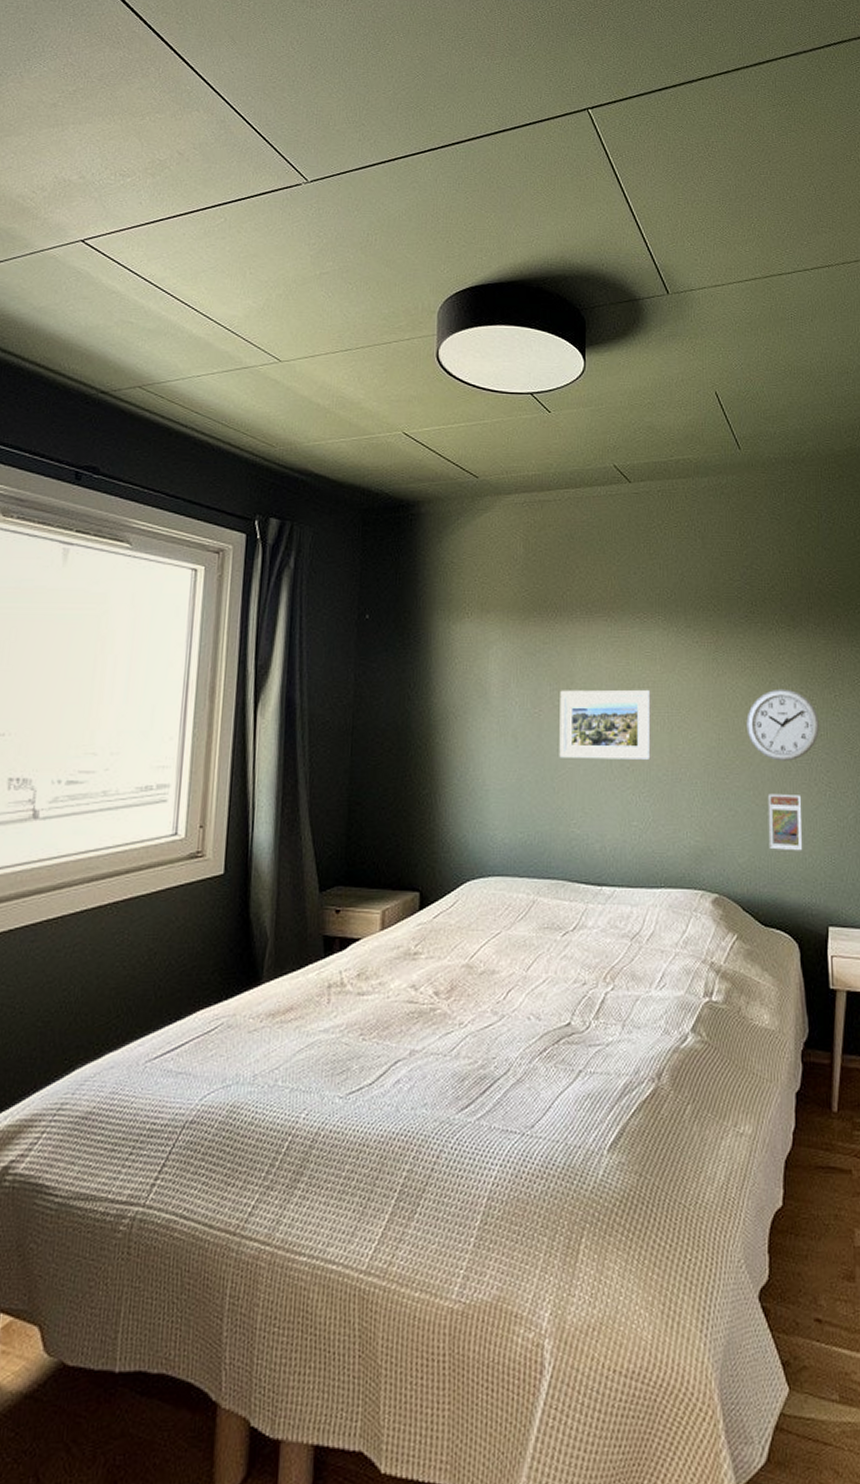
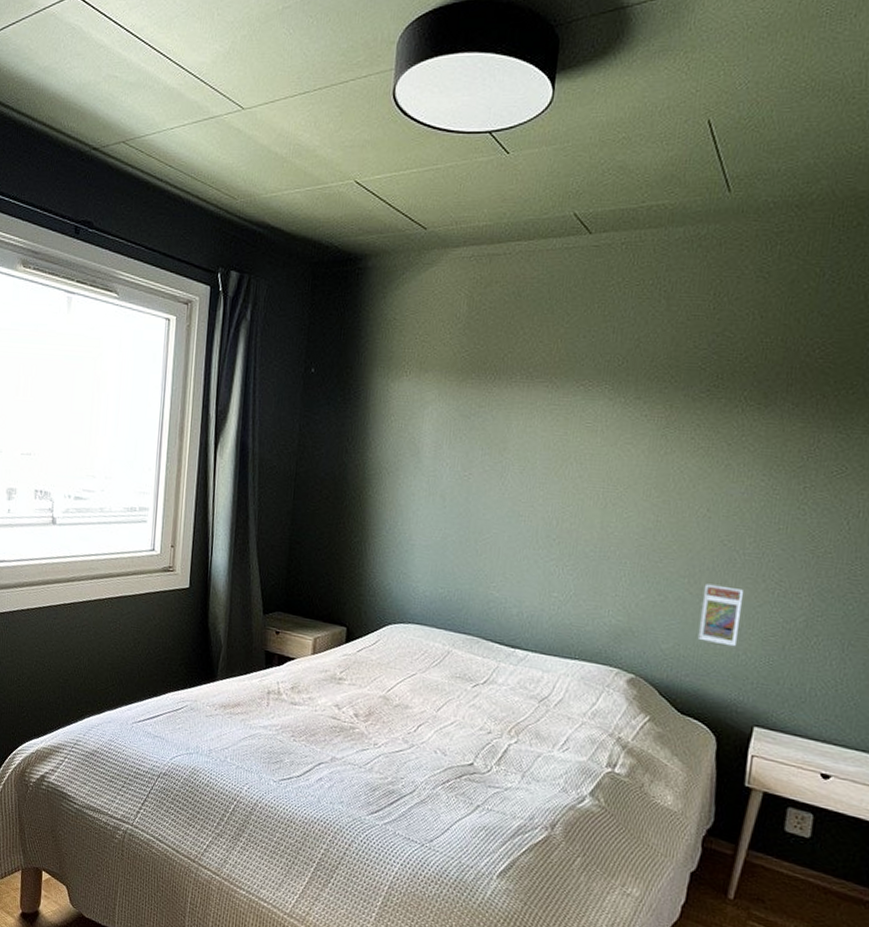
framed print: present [559,689,651,759] -> none [485,455,587,534]
wall clock: present [746,688,820,761] -> none [690,473,780,553]

